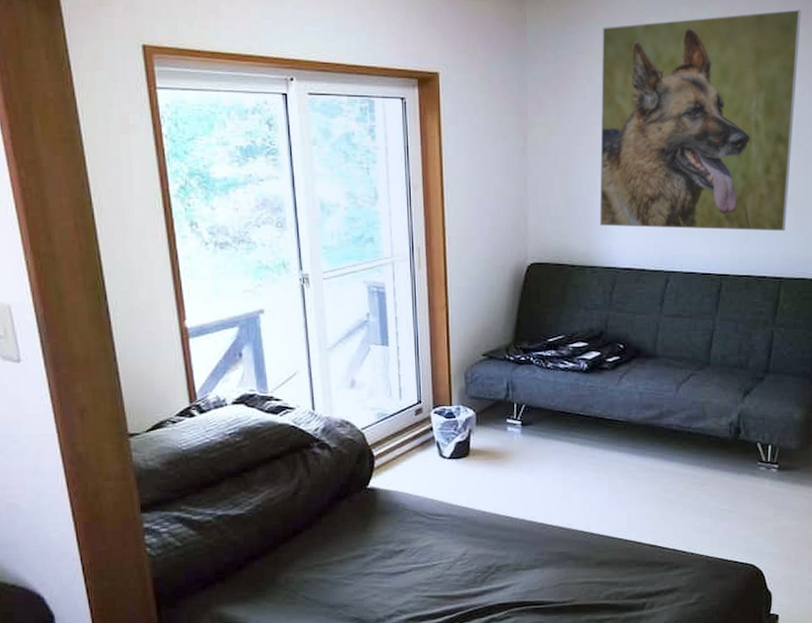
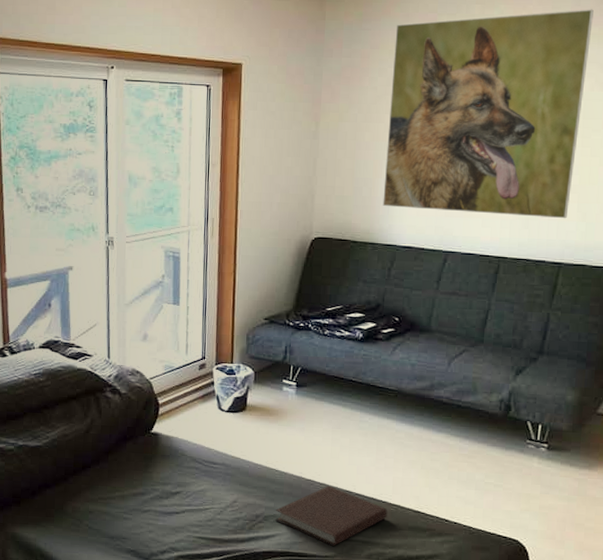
notebook: none [509,527,624,590] -> present [275,485,388,546]

